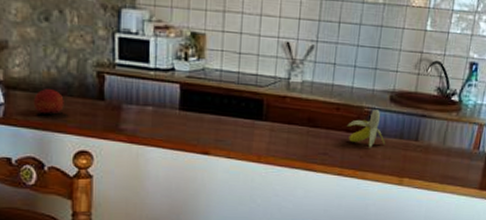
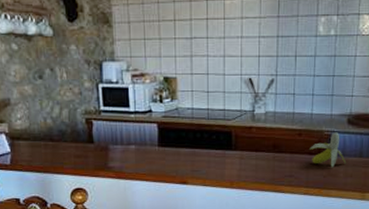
fruit: present [33,89,64,115] -> none [34,137,60,159]

